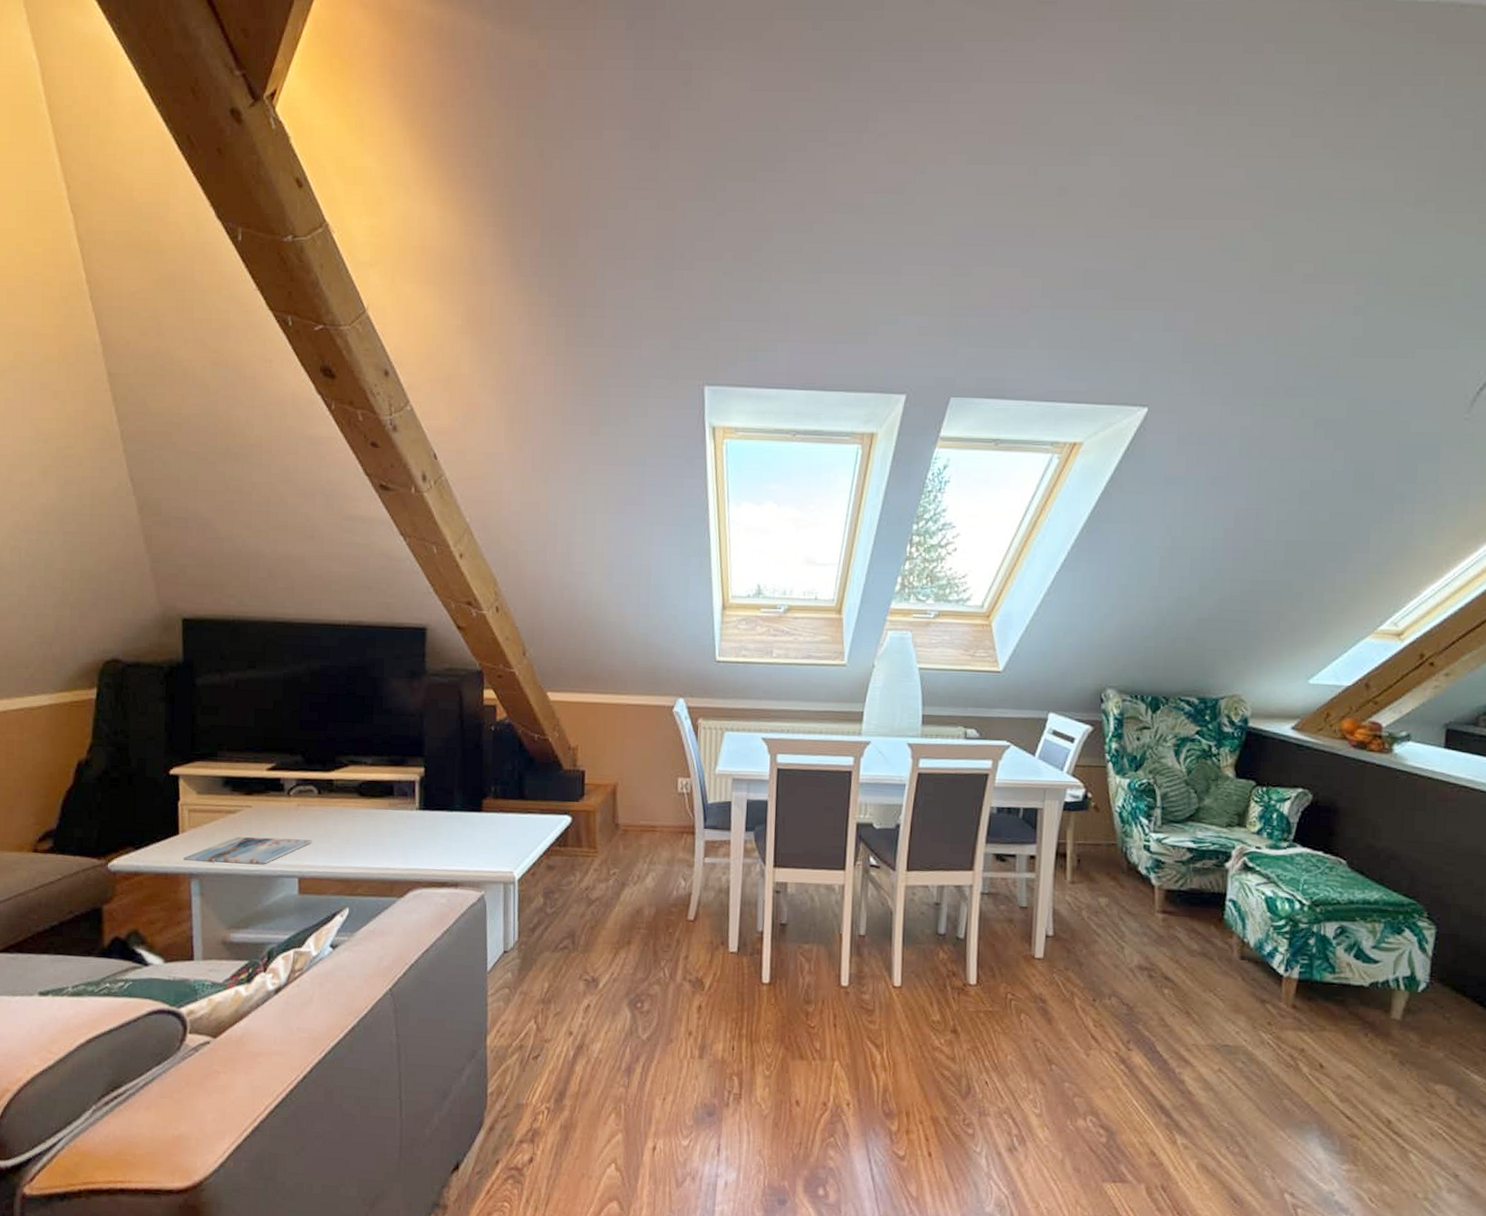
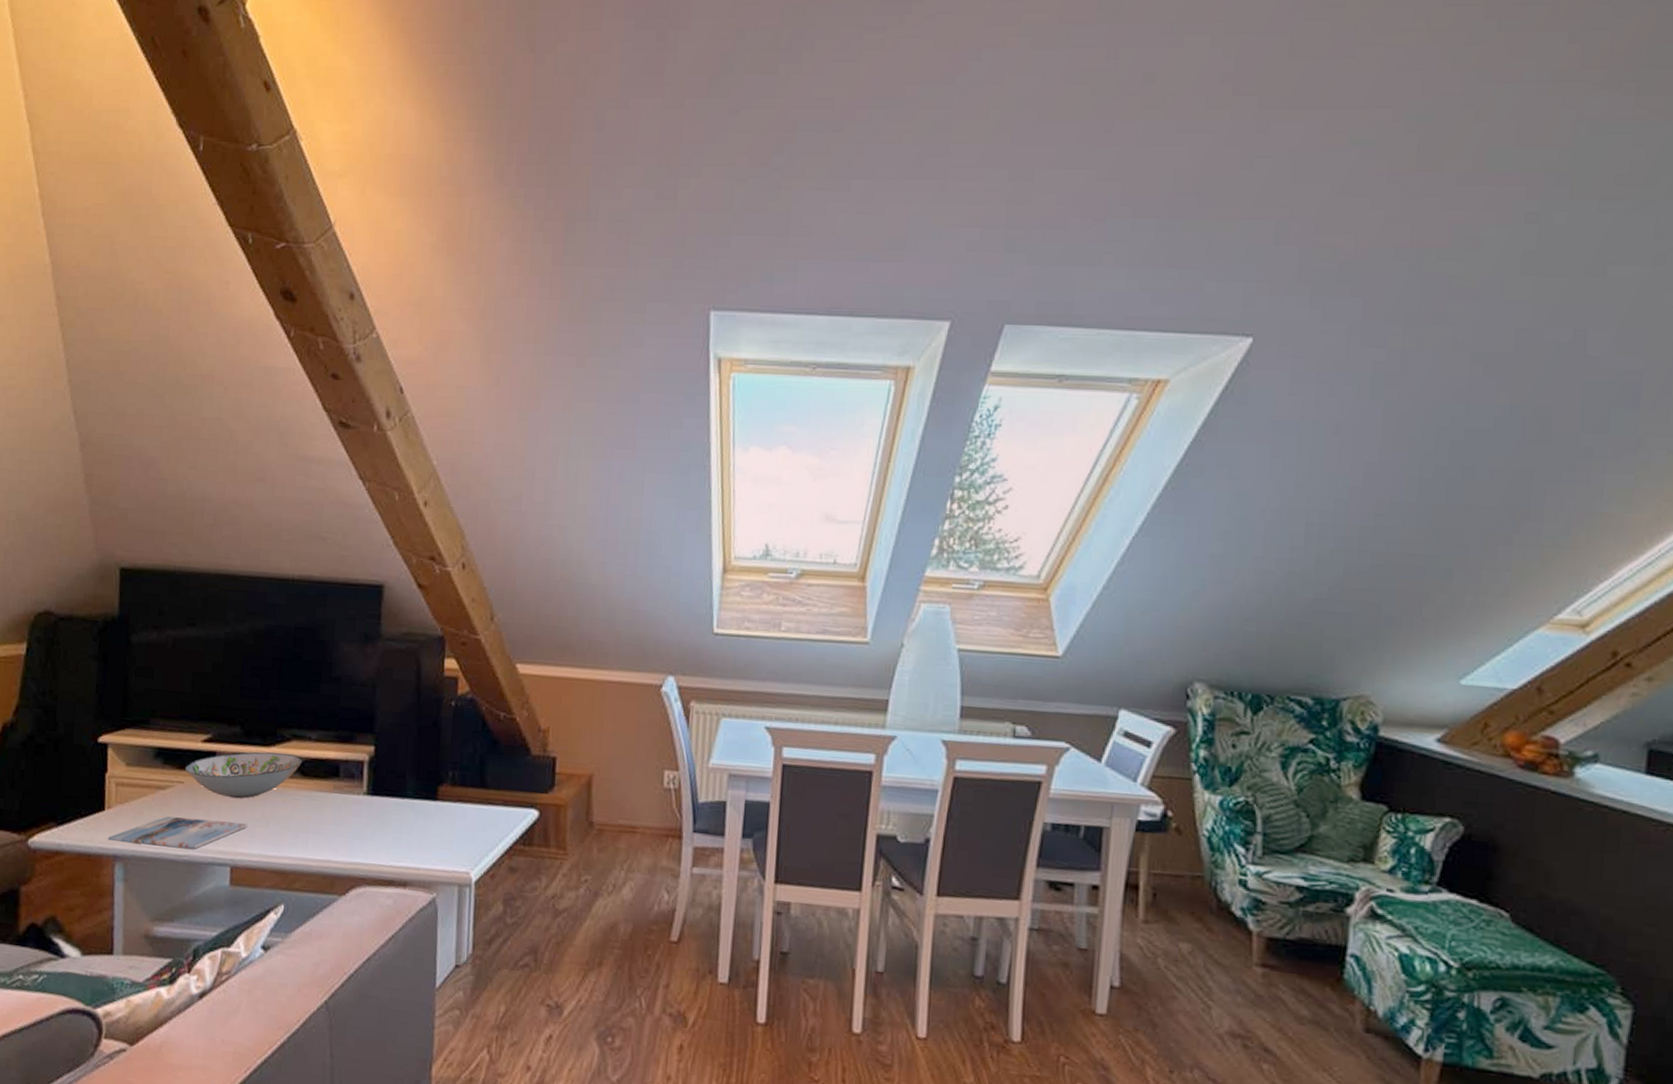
decorative bowl: none [252,776,360,819] -> present [185,751,302,799]

